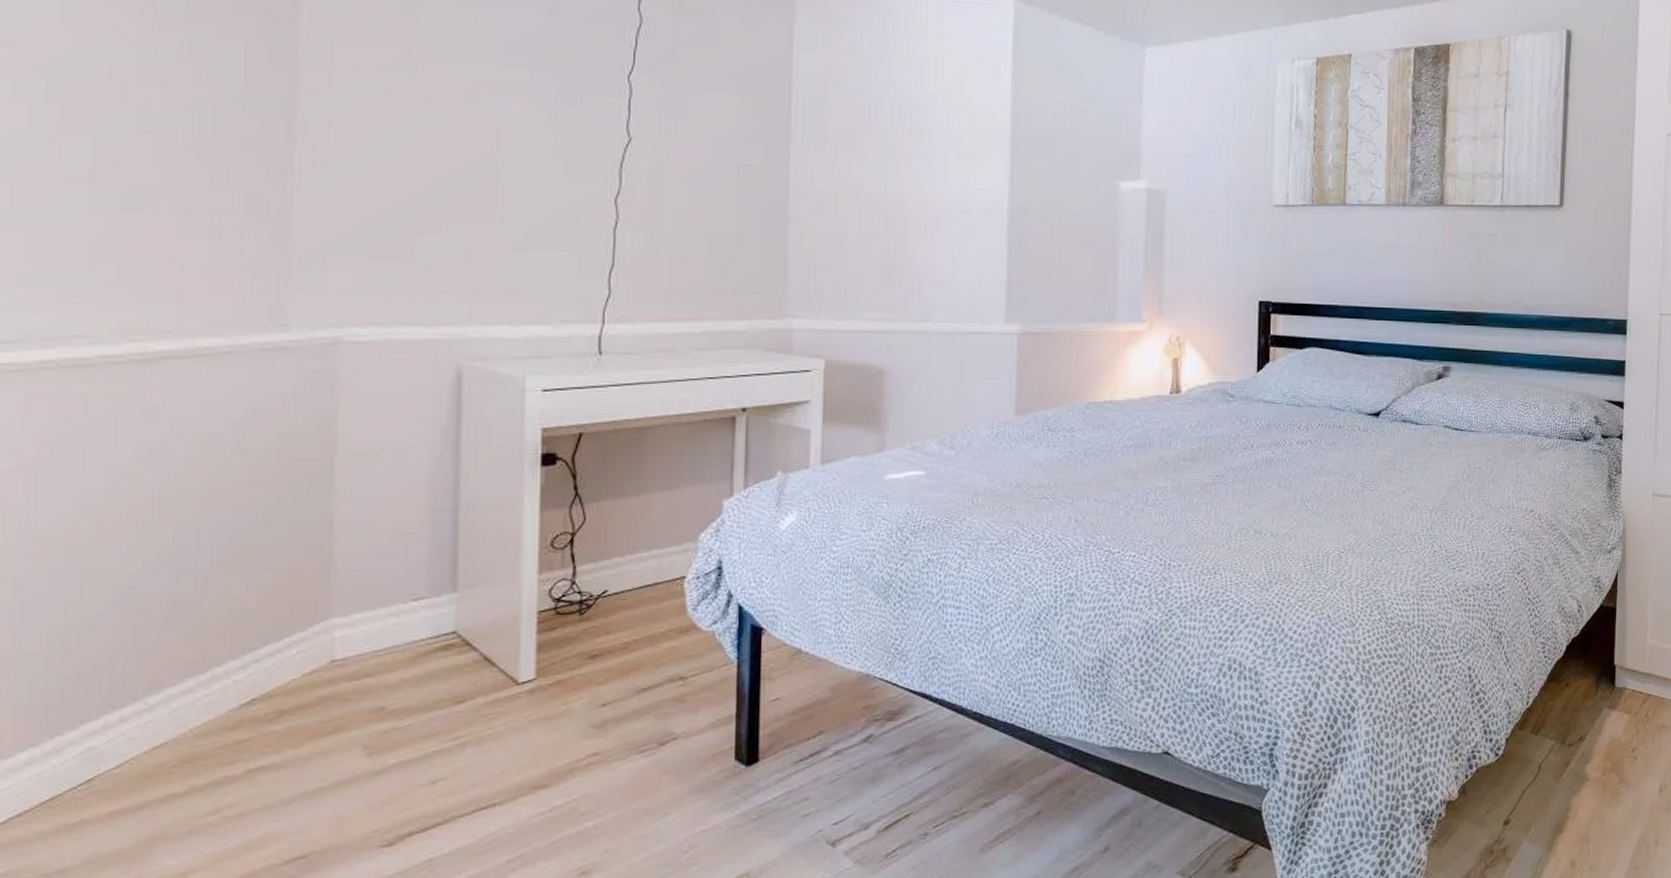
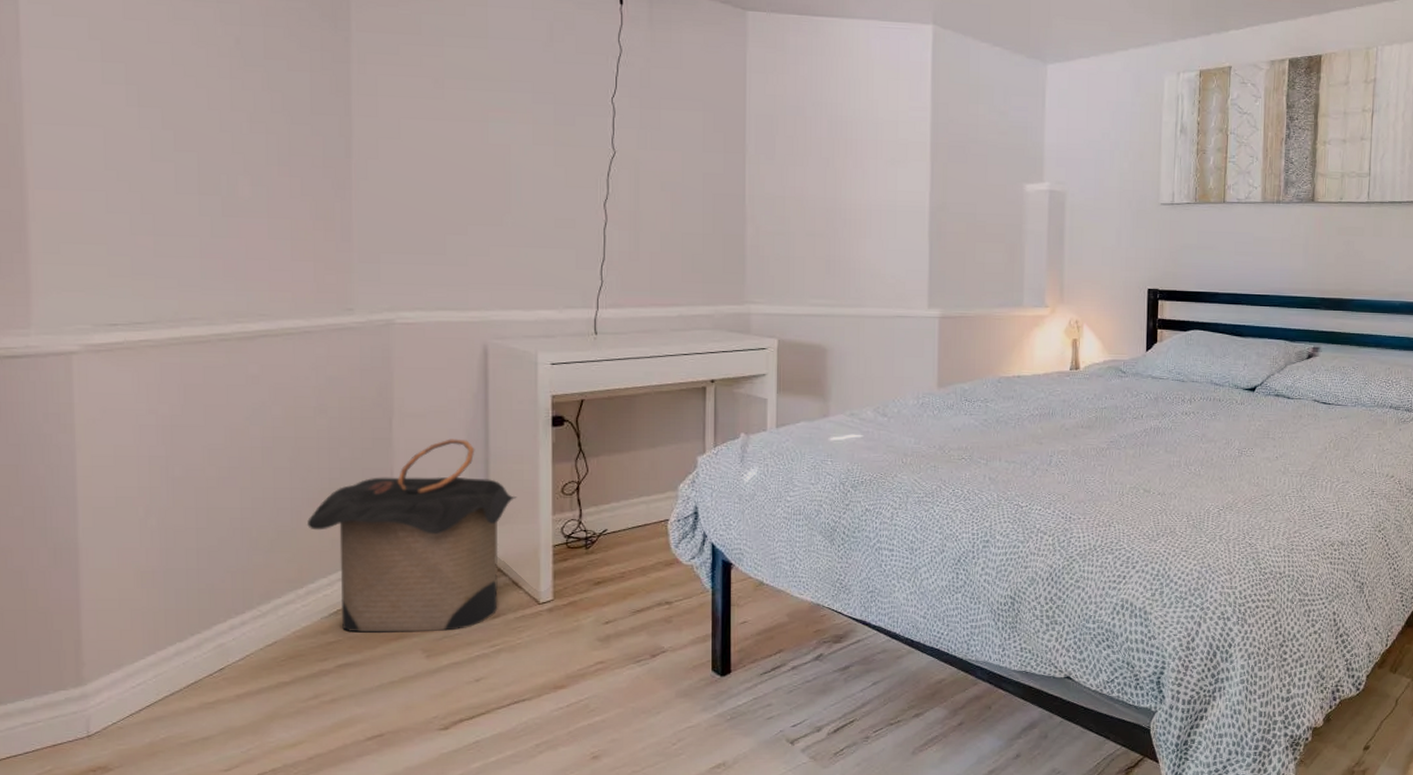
laundry hamper: none [216,482,494,727] -> present [307,439,517,633]

